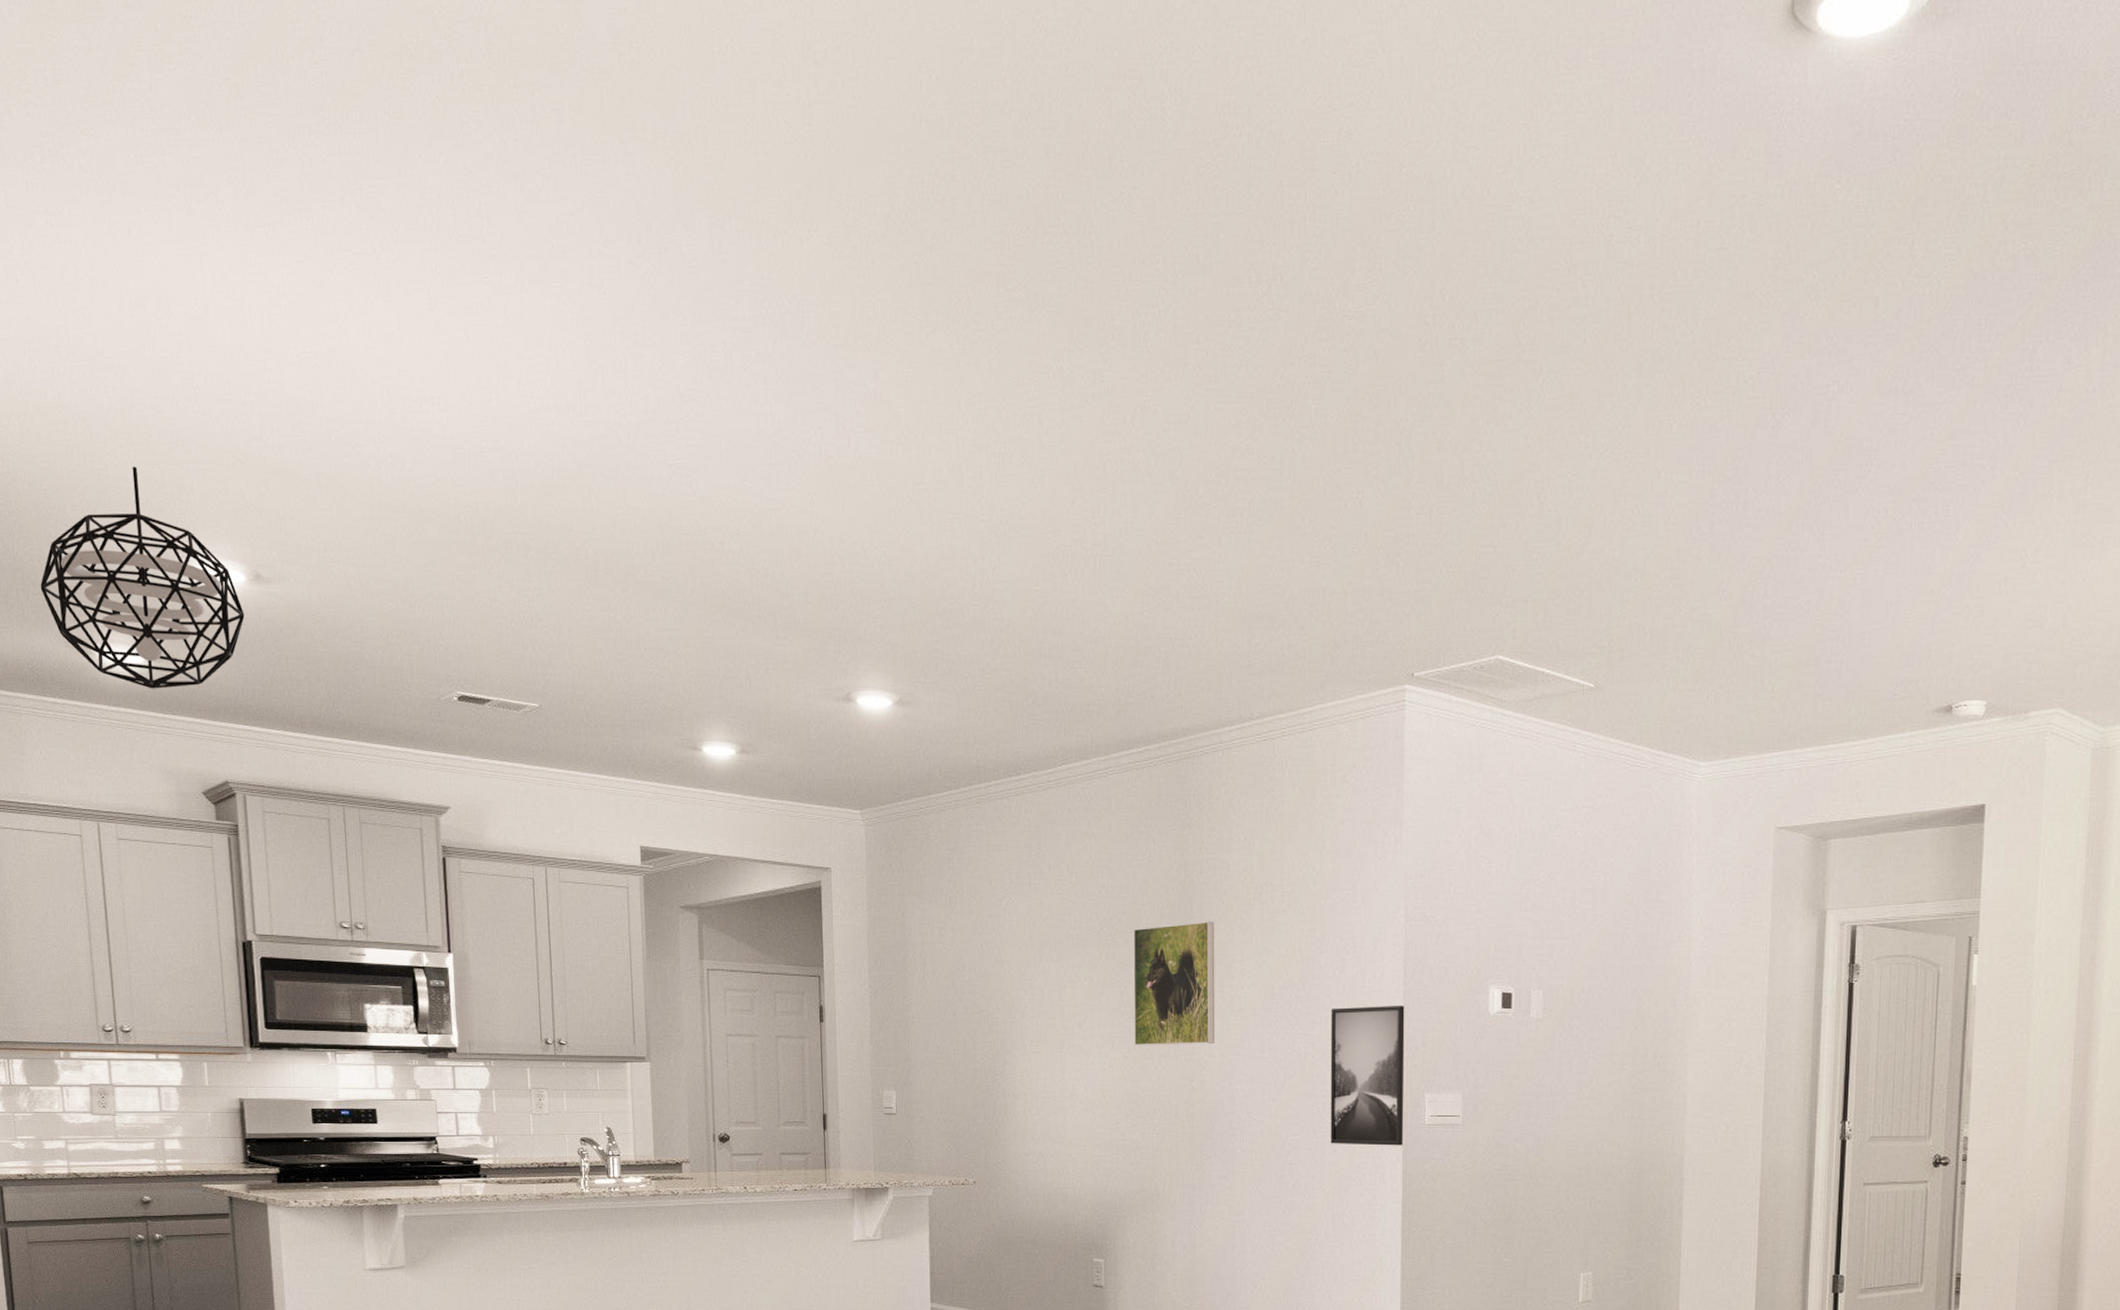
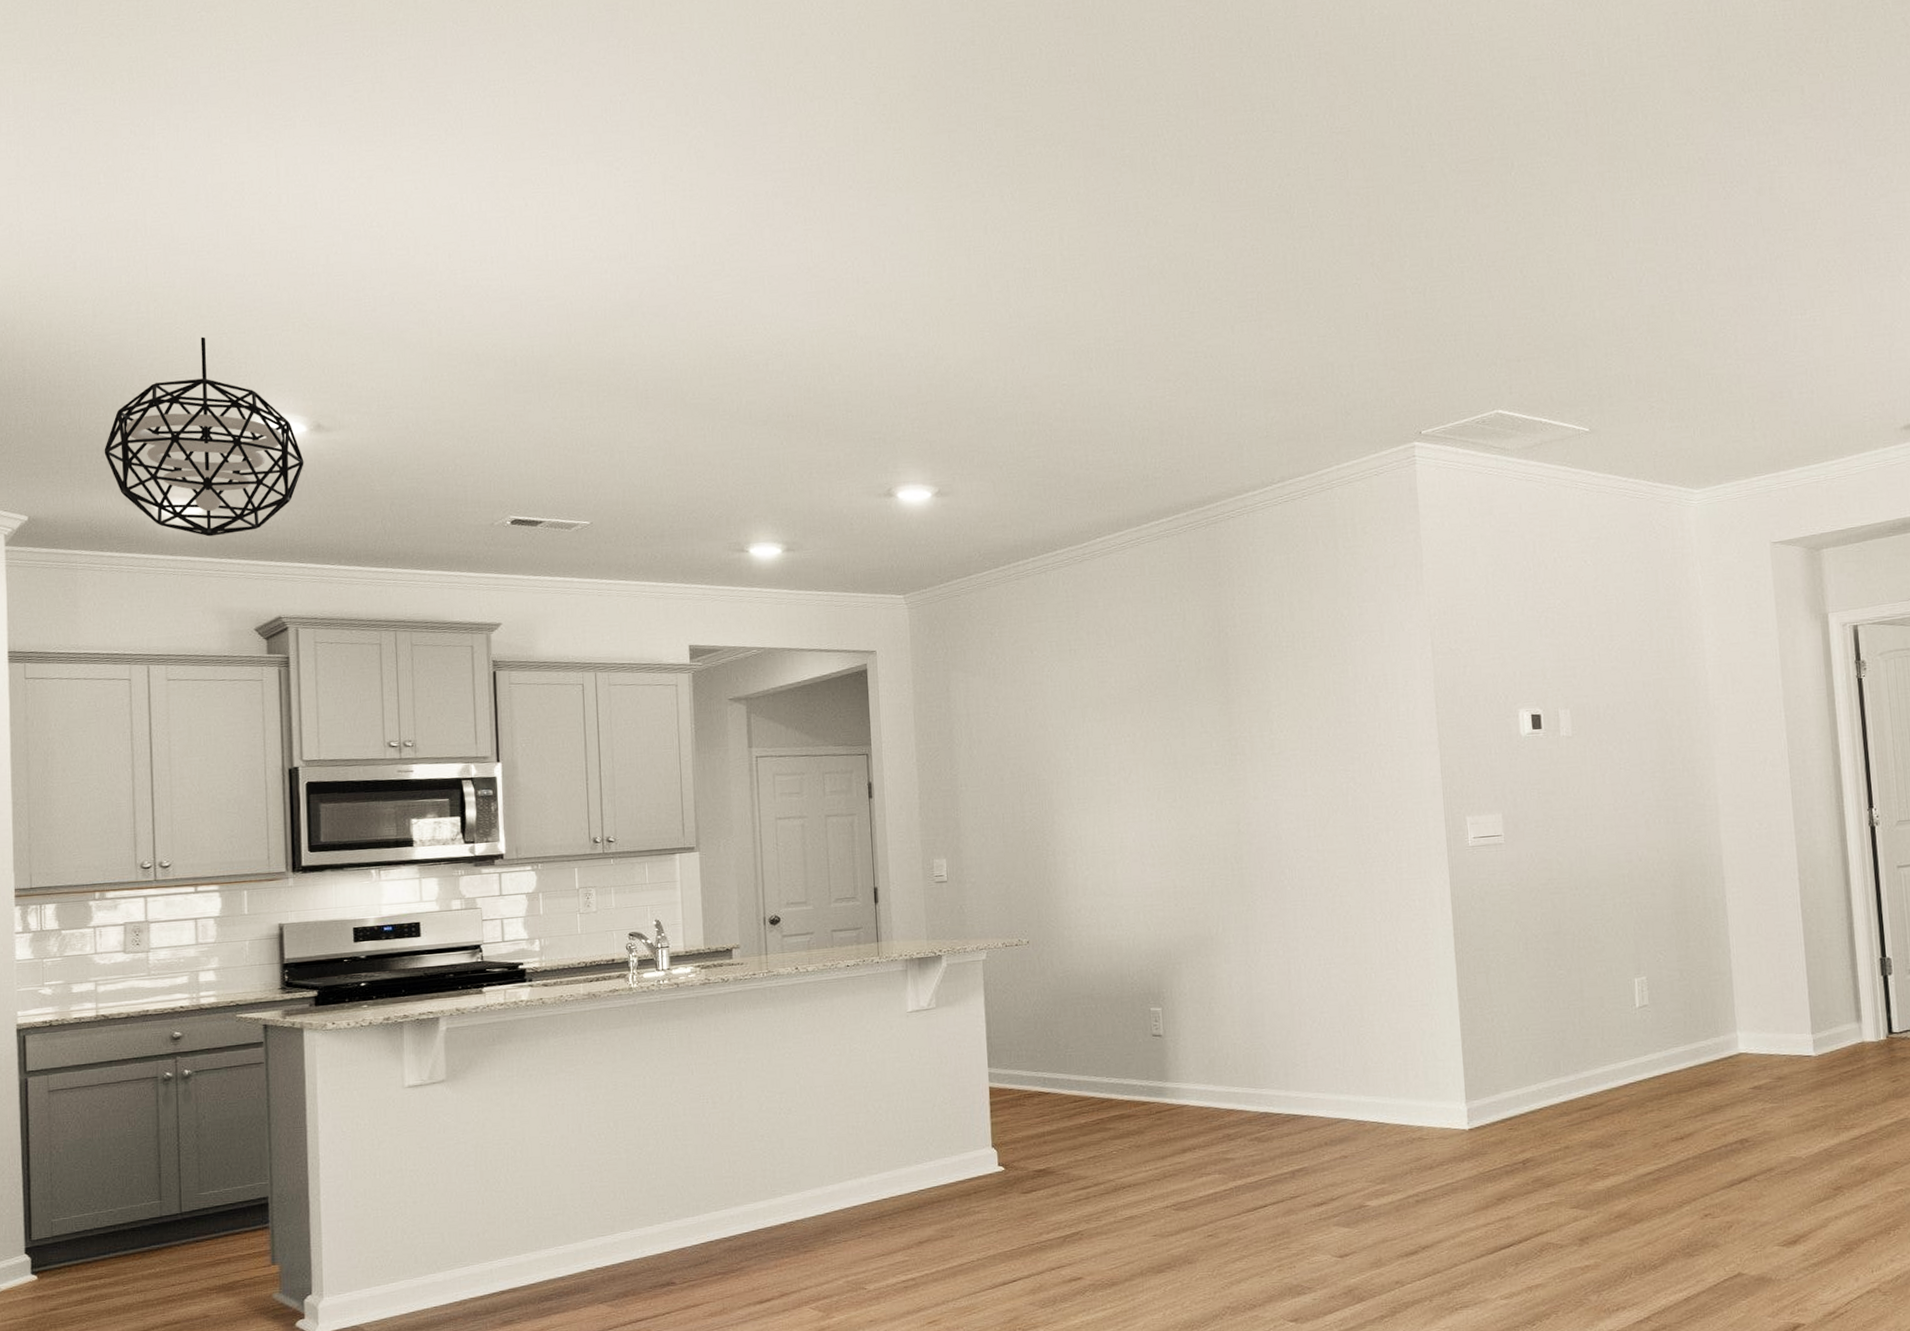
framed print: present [1133,921,1215,1046] -> none [1172,671,1258,795]
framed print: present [1330,1005,1405,1146] -> none [1368,734,1450,874]

